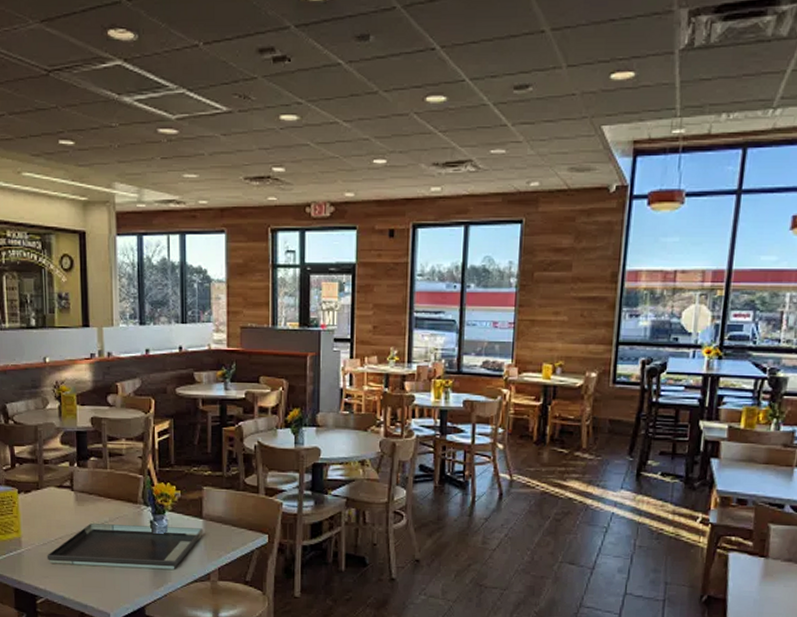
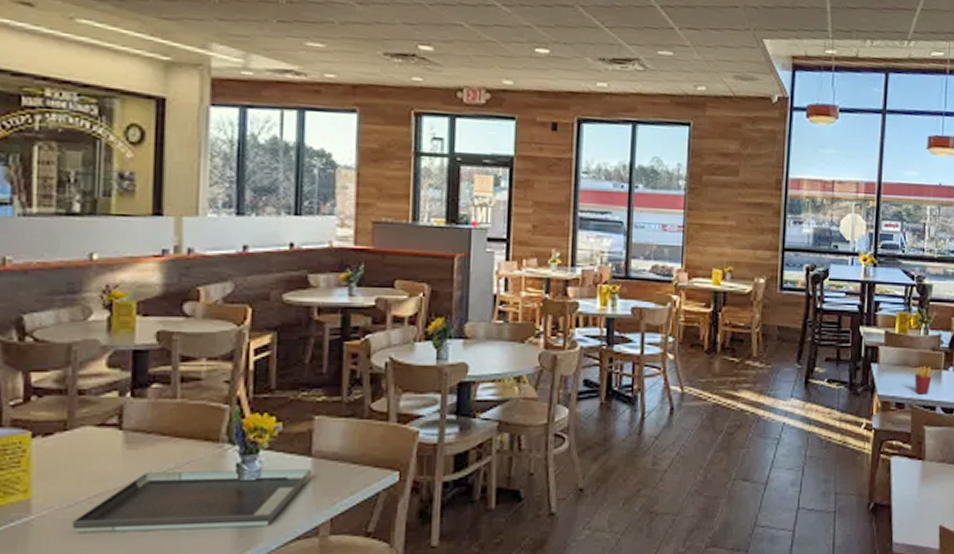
french fries: none [760,462,785,493] -> present [914,365,935,396]

